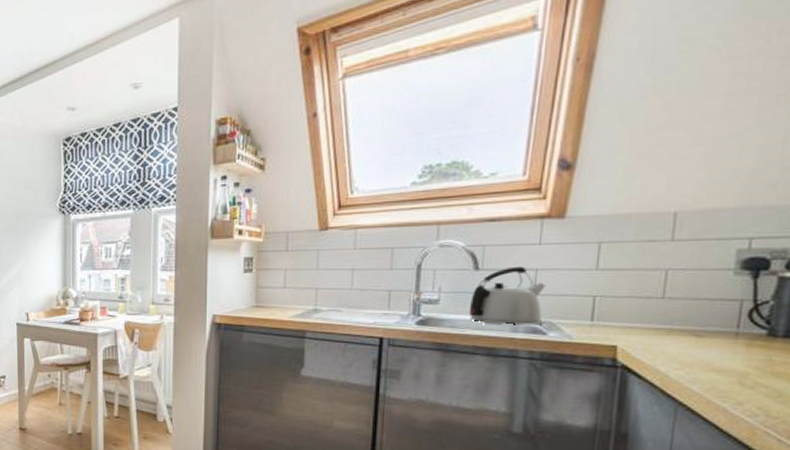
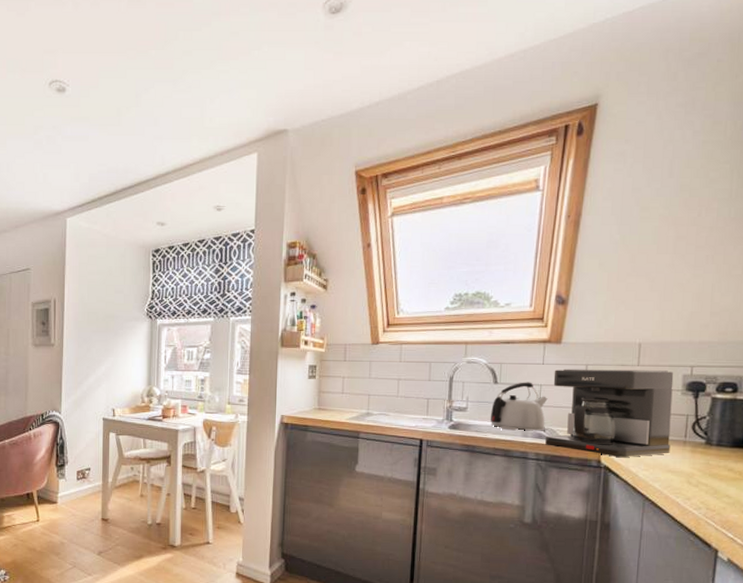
coffee maker: none [542,245,724,354] -> present [545,369,674,457]

